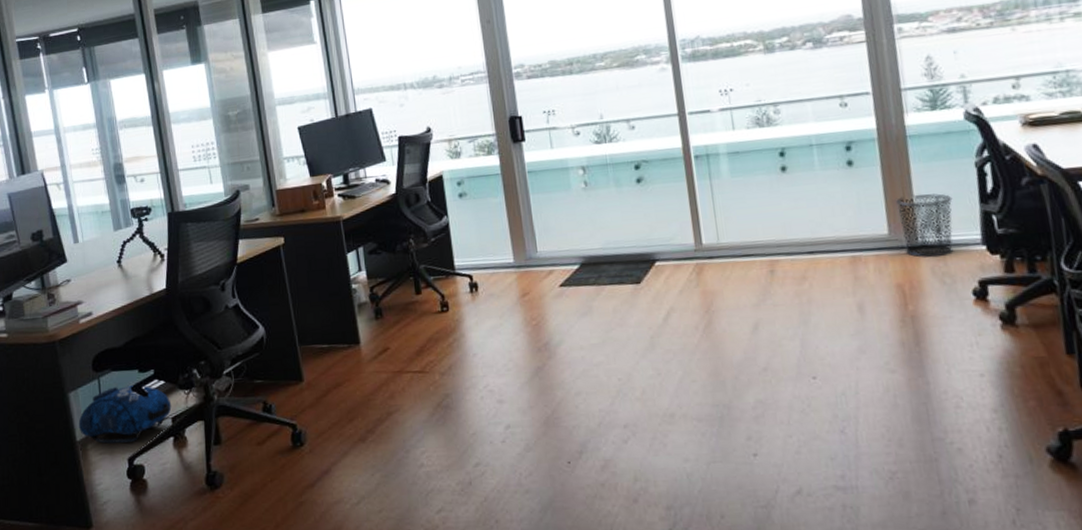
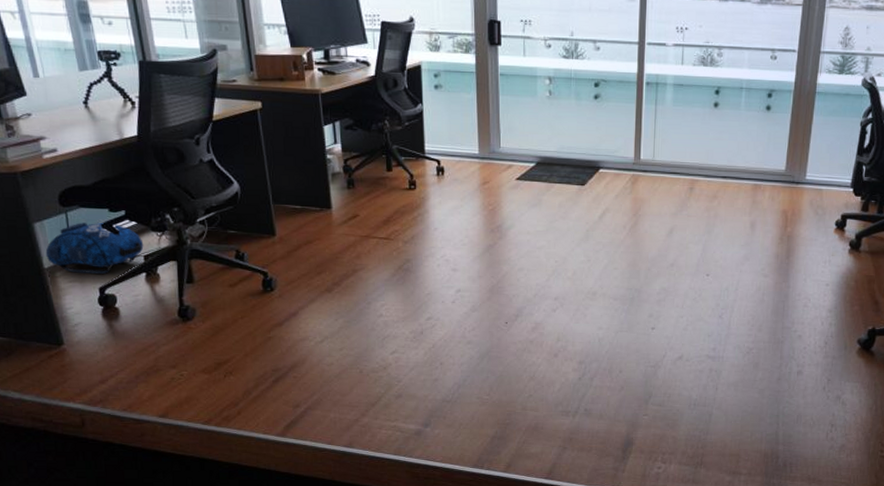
waste bin: present [896,193,954,258] -> none [794,141,838,193]

